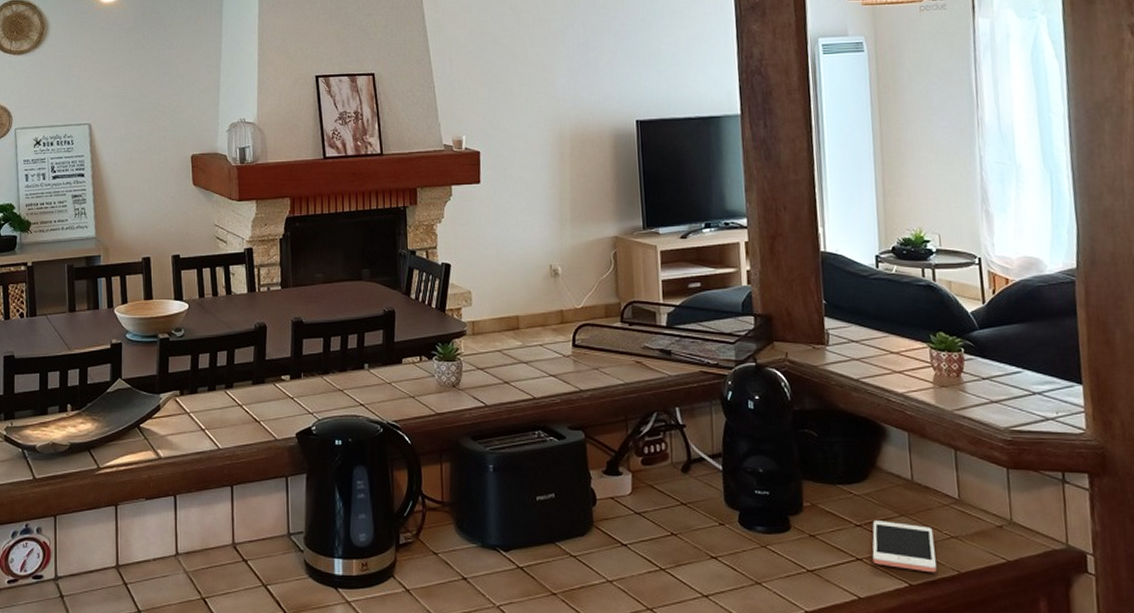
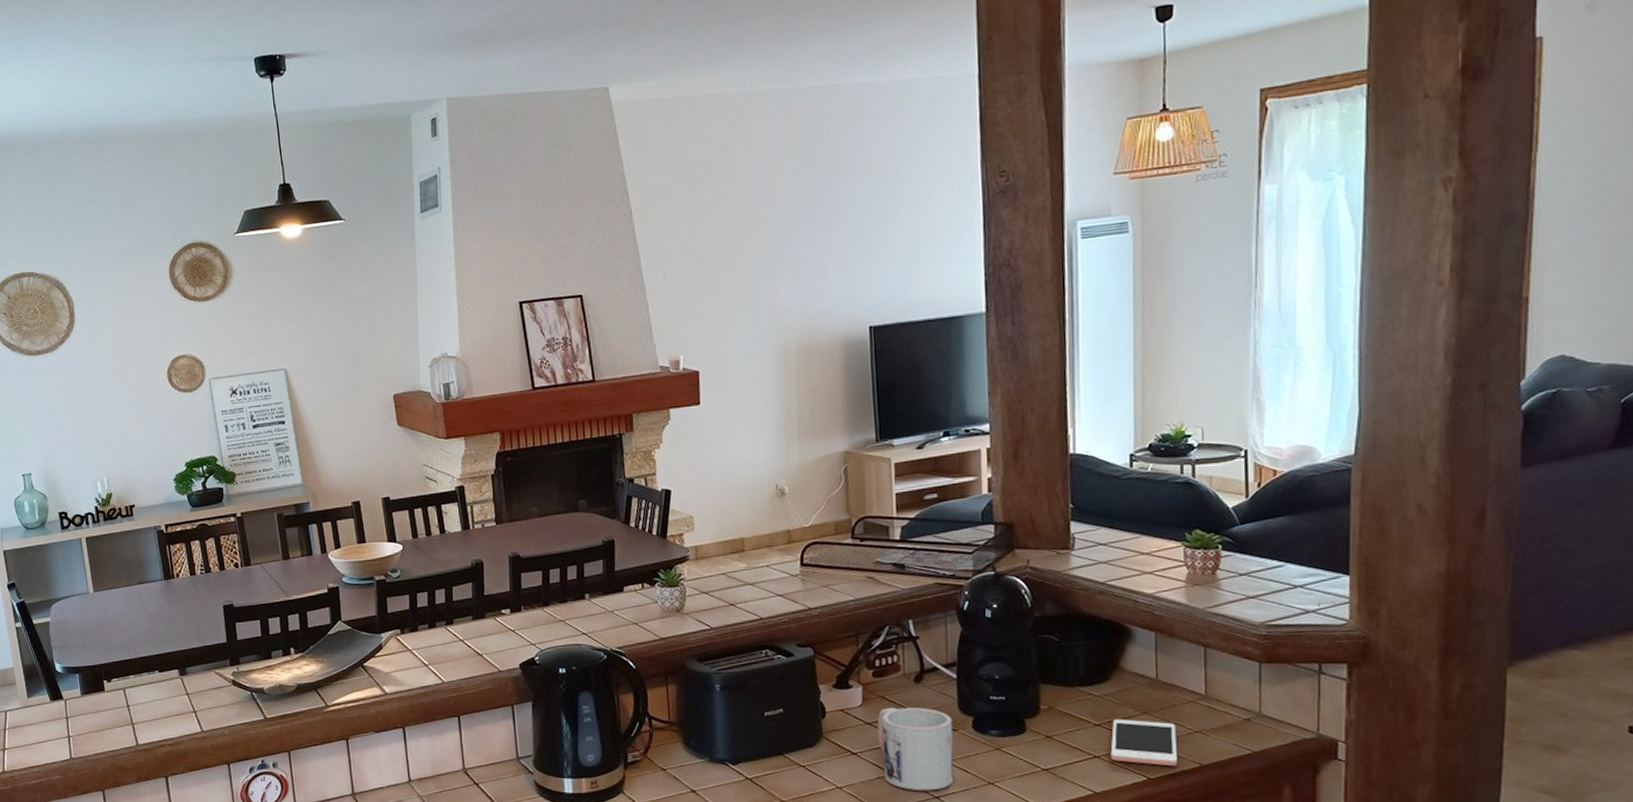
mug: none [646,497,723,589] -> present [877,707,954,792]

